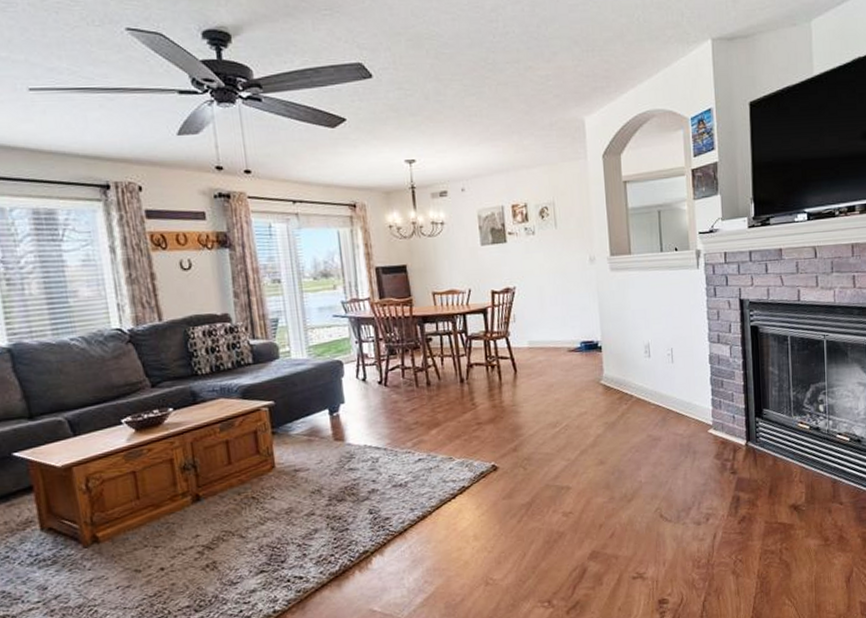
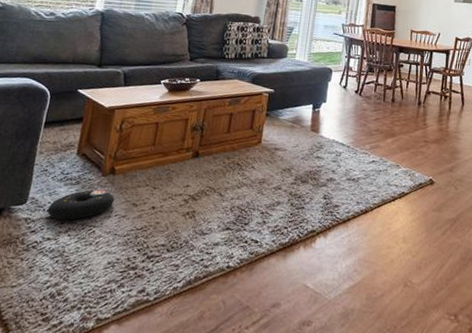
decorative ball: none [26,563,110,609] -> present [47,189,115,220]

